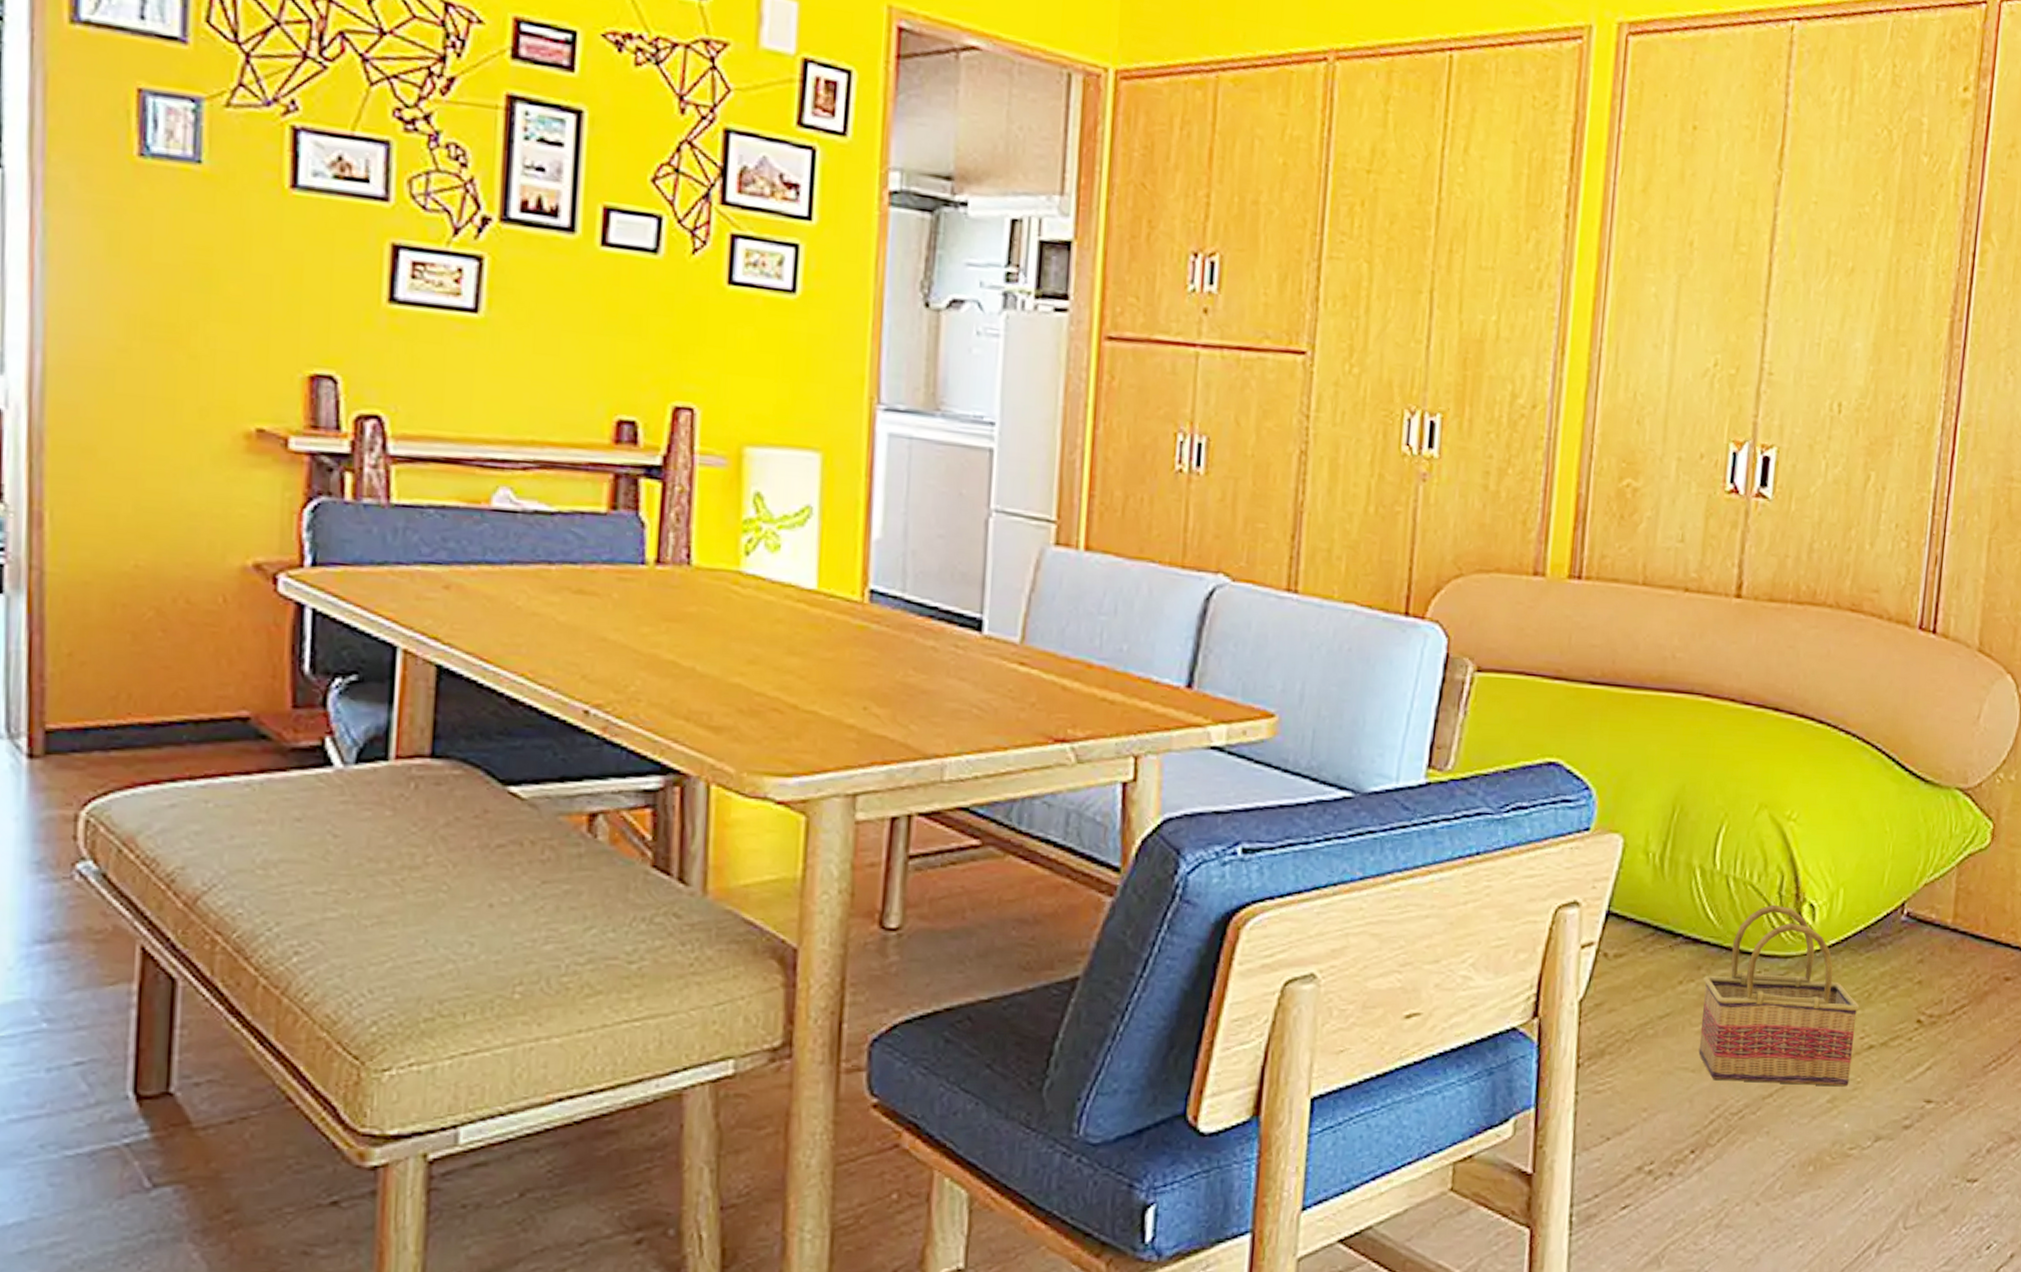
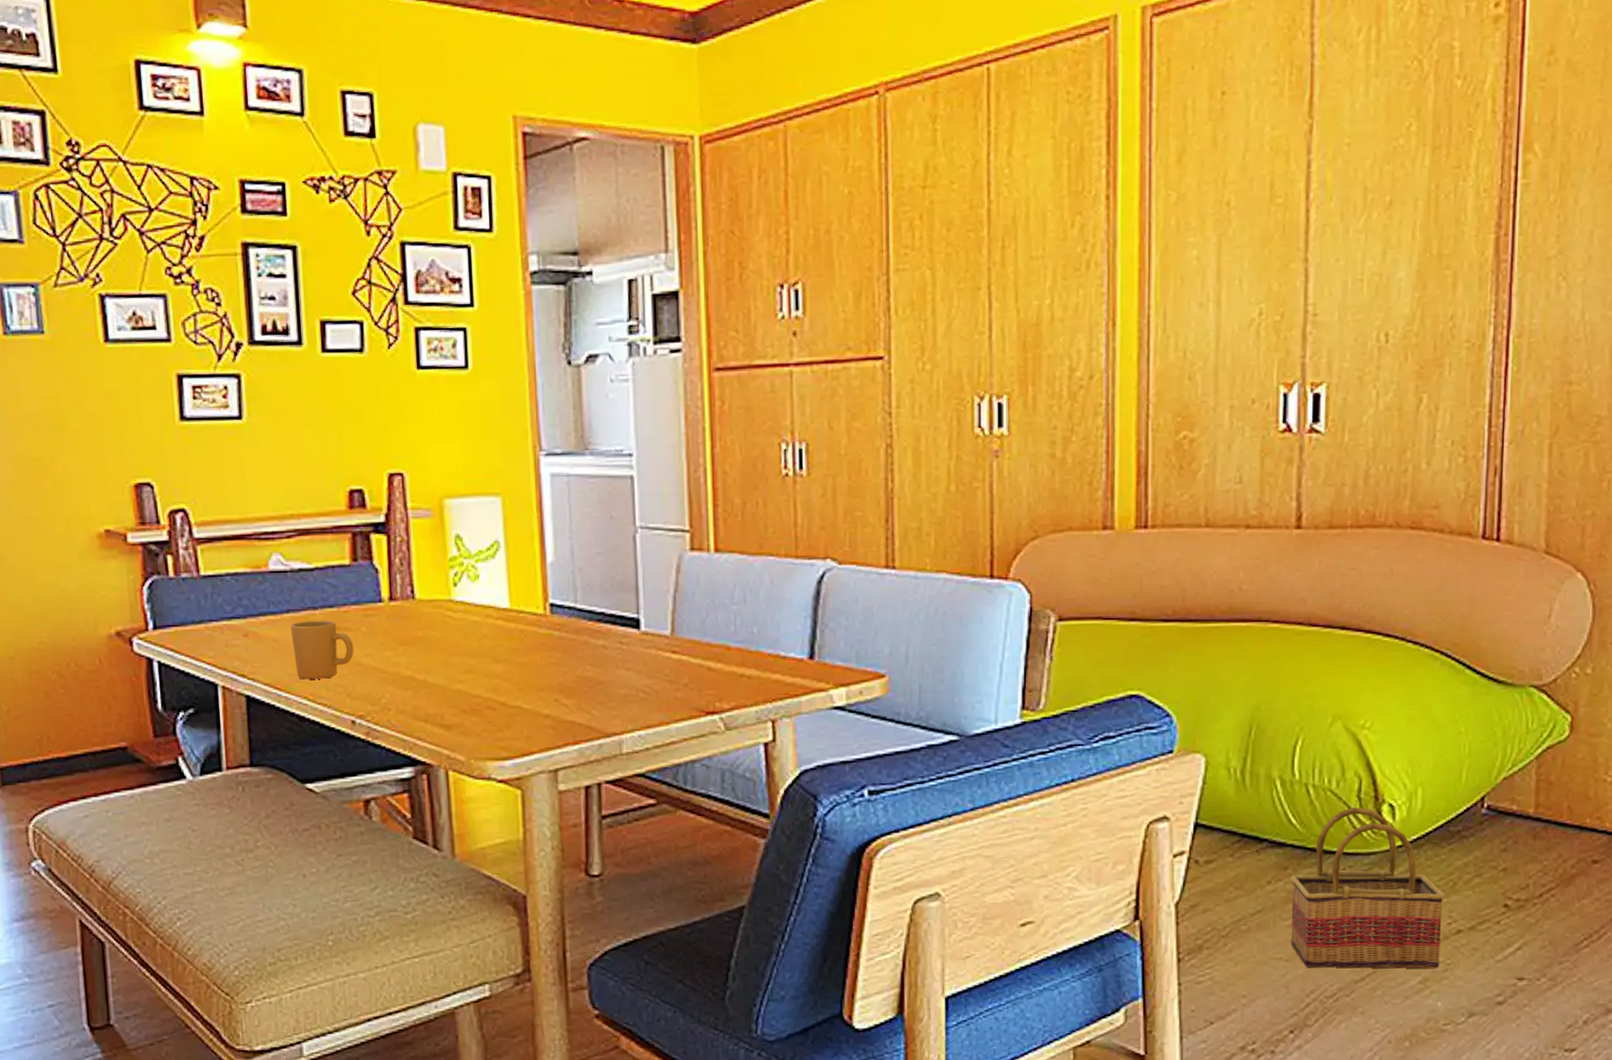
mug: none [512,577,599,654] -> present [290,620,354,679]

